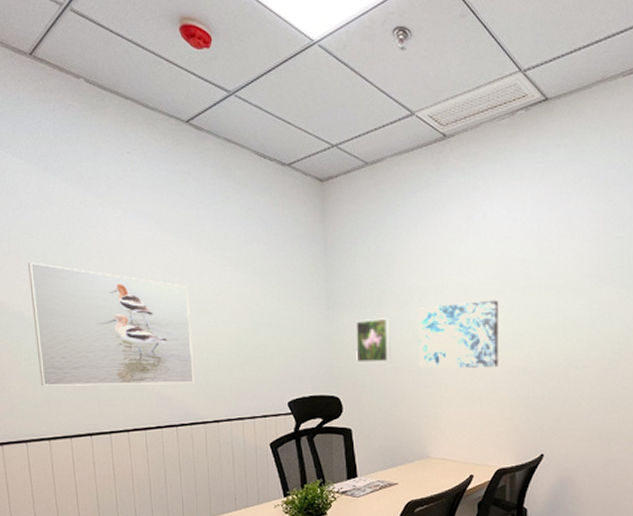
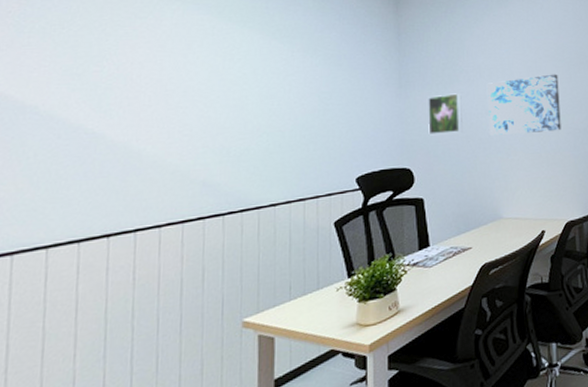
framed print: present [28,262,195,386] -> none [46,53,251,185]

